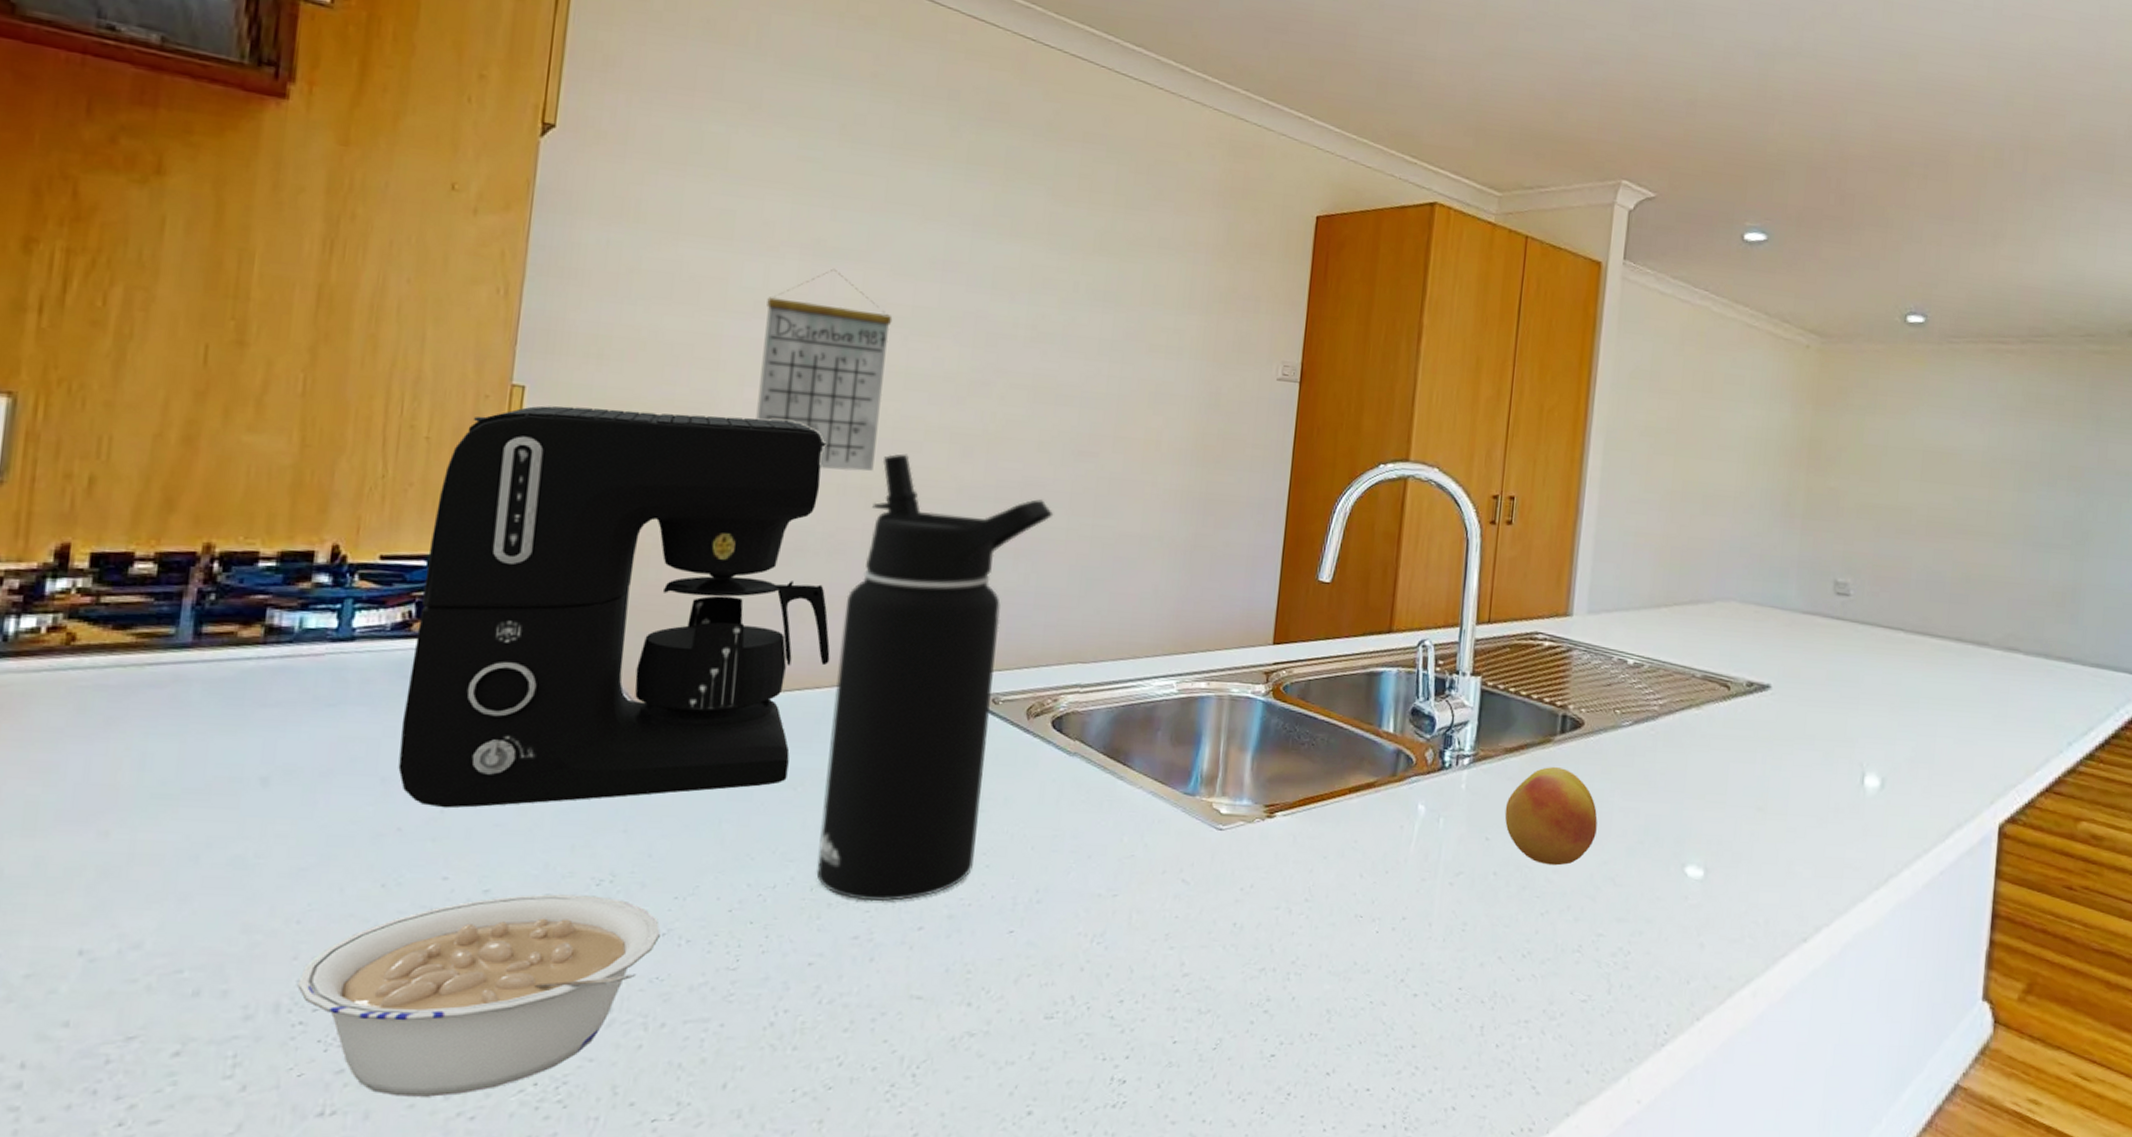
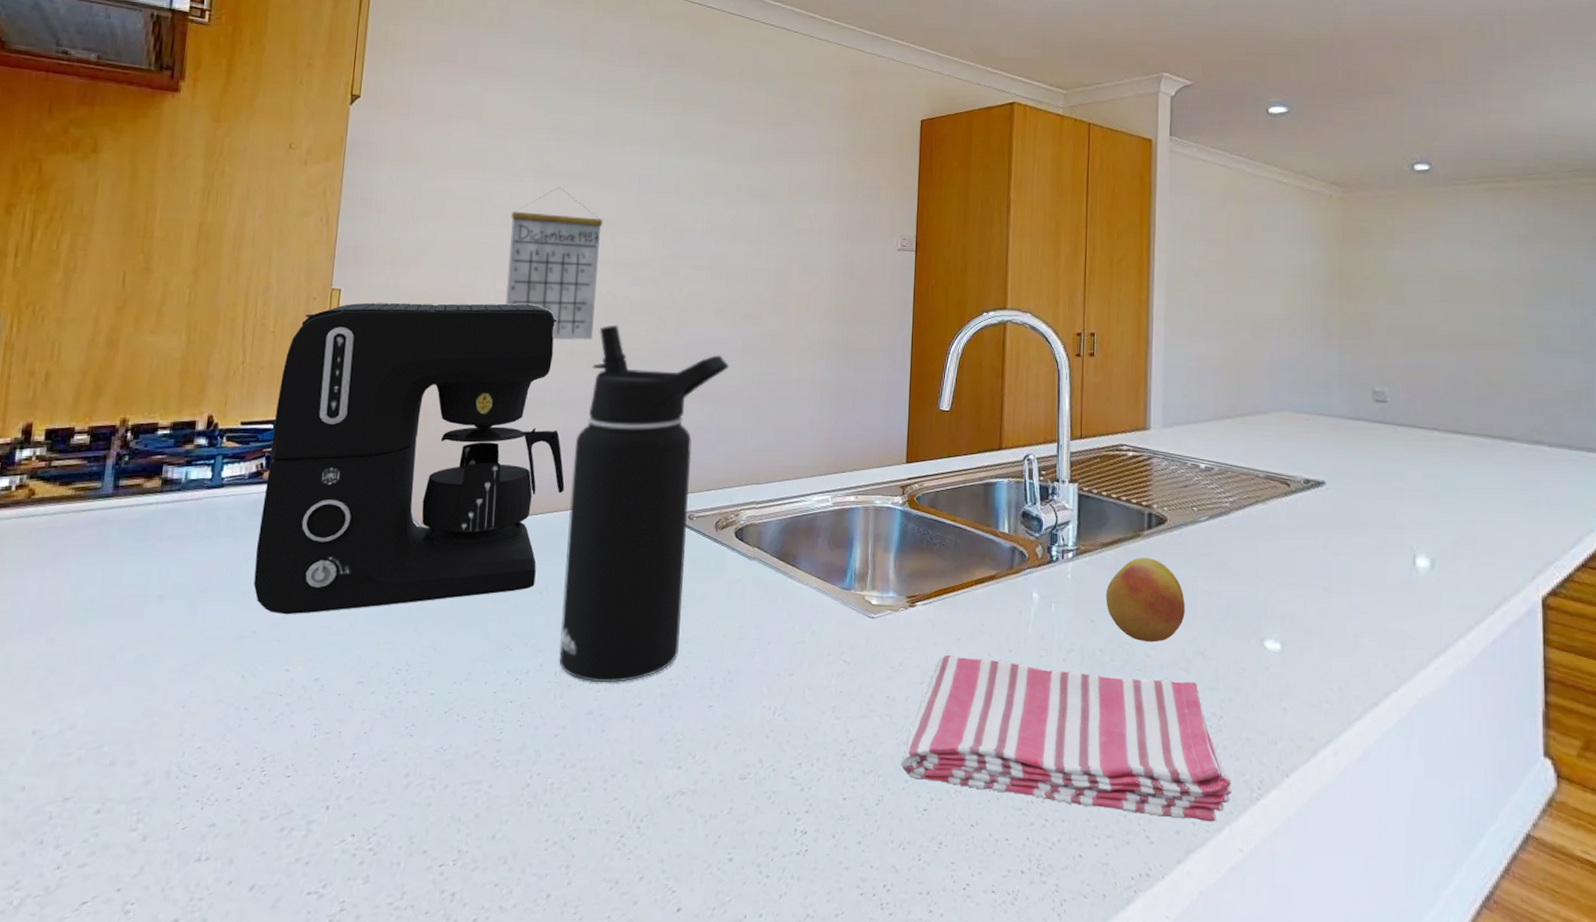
legume: present [297,894,661,1097] -> none [182,681,444,846]
dish towel: none [1246,875,1635,1071] -> present [901,654,1232,822]

